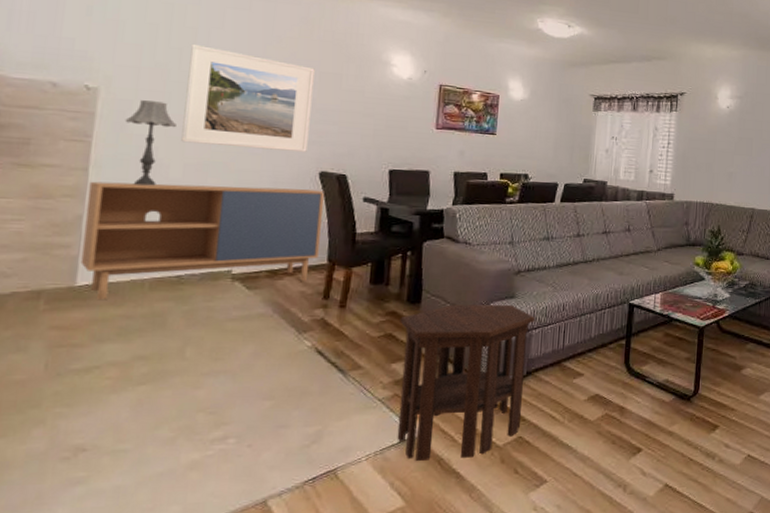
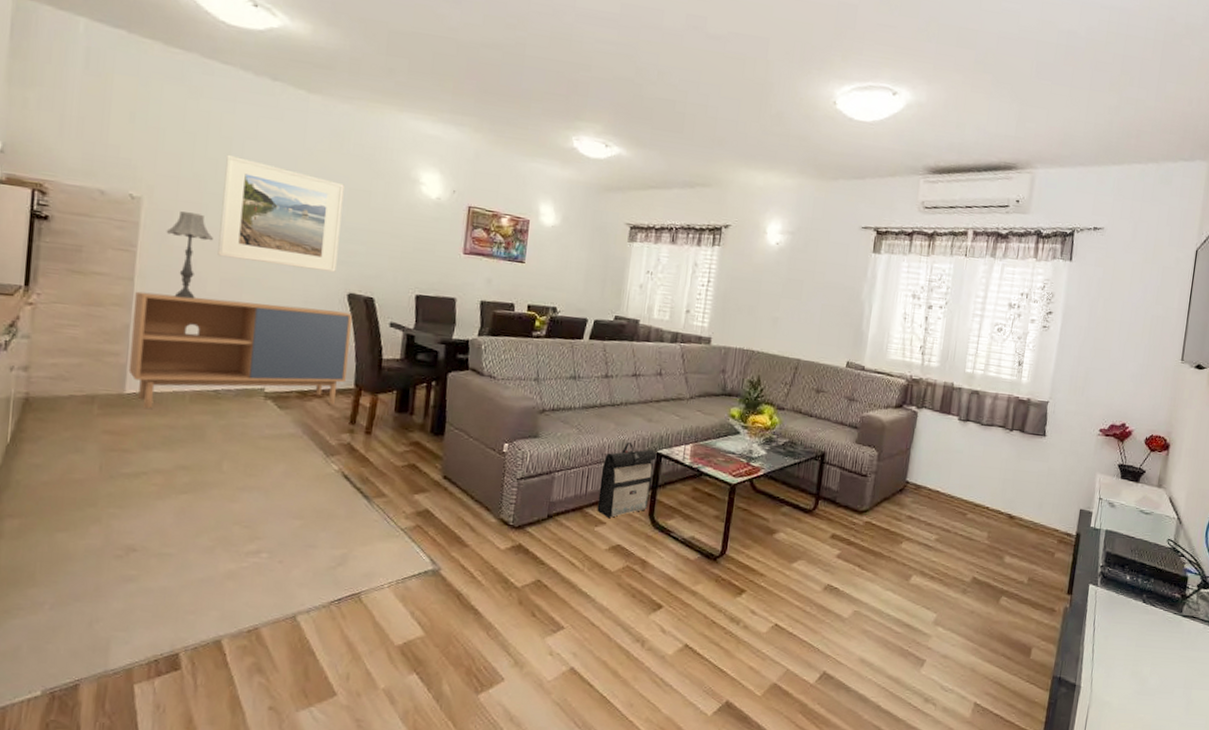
side table: present [397,304,536,461] -> none [418,439,559,596]
backpack: none [574,296,629,369] -> present [597,442,657,518]

